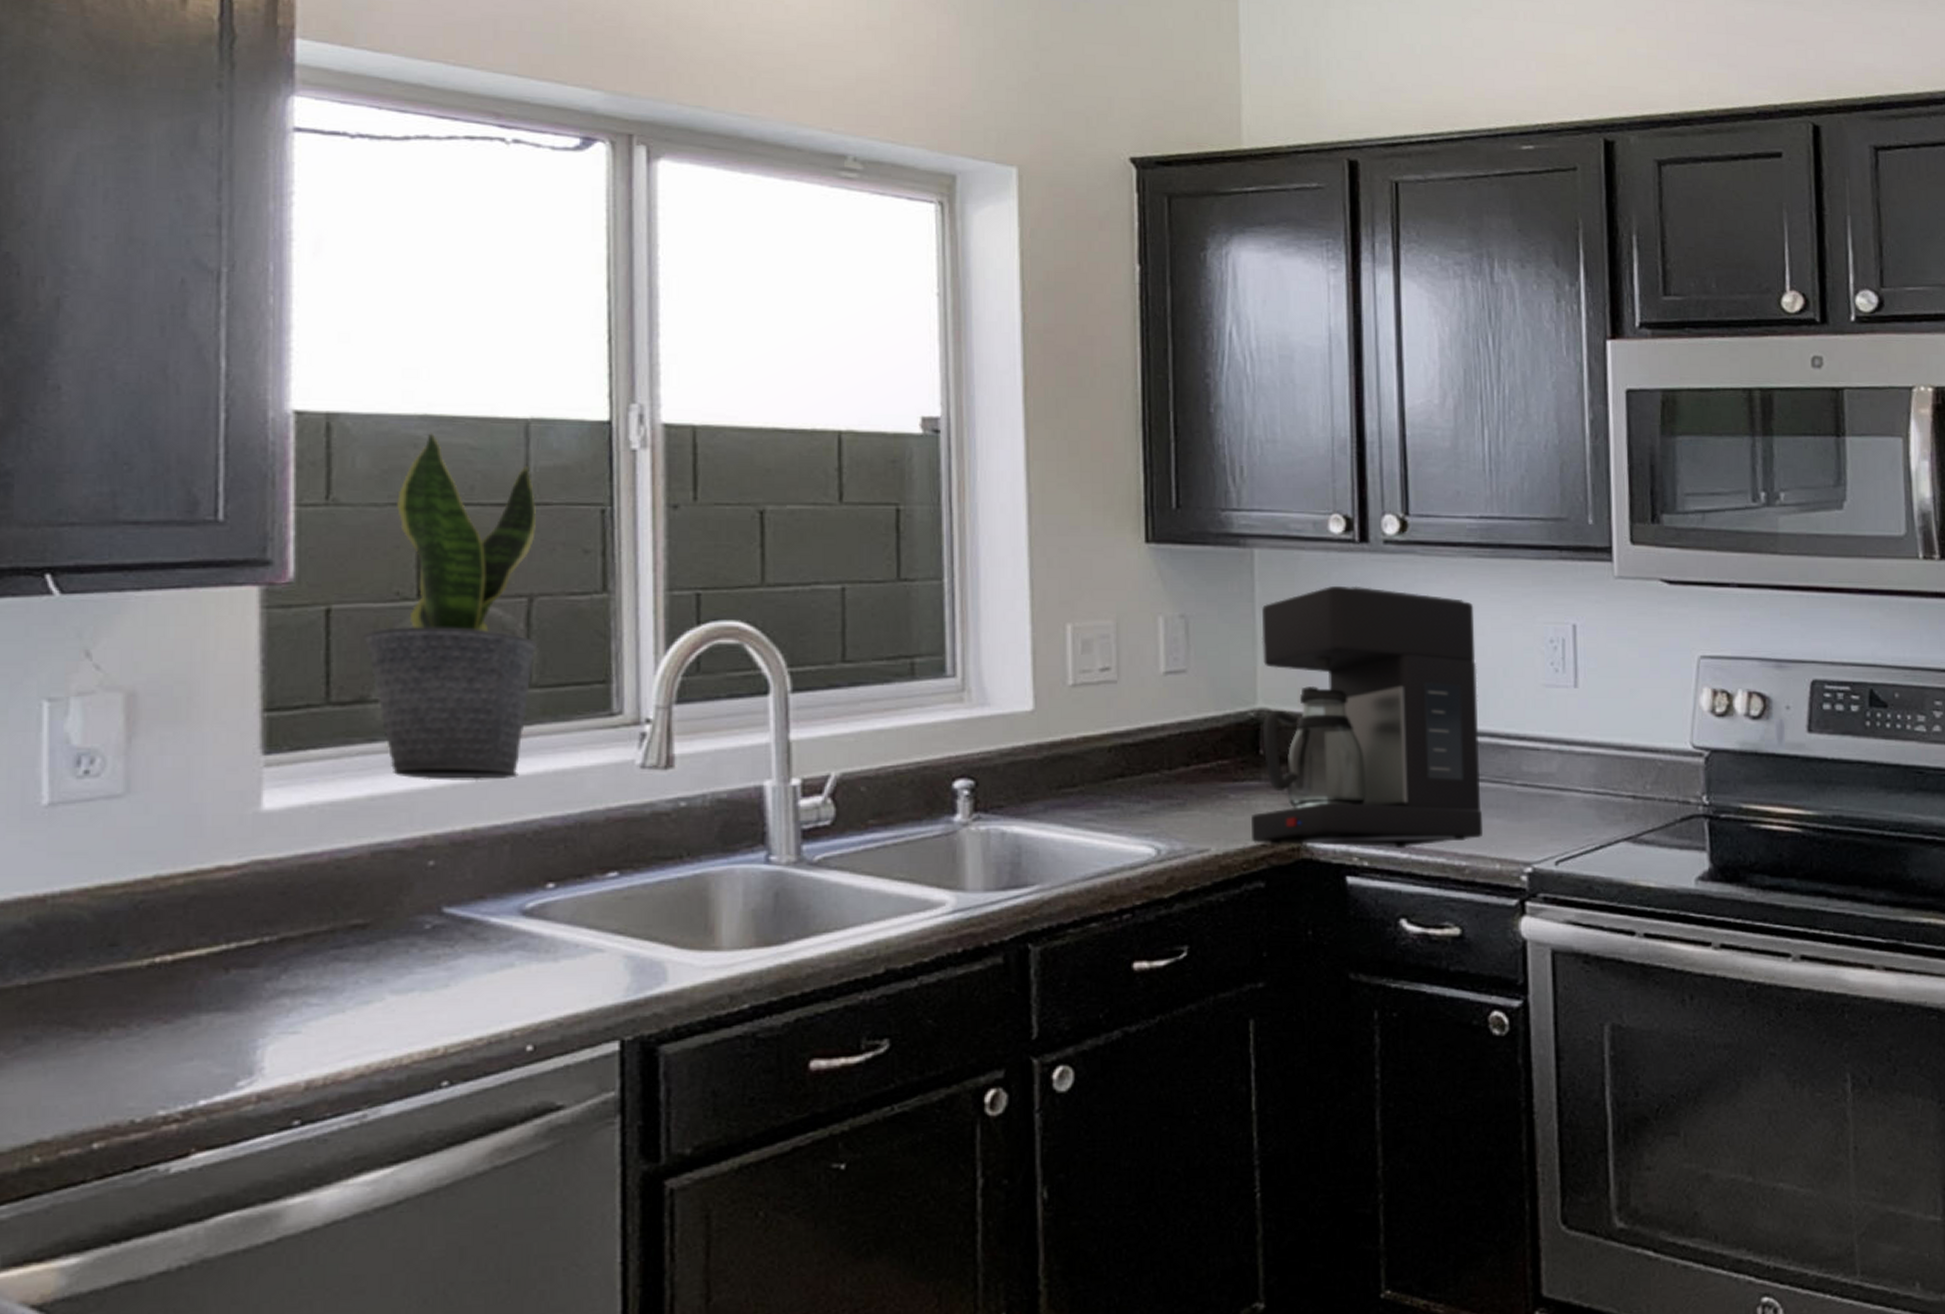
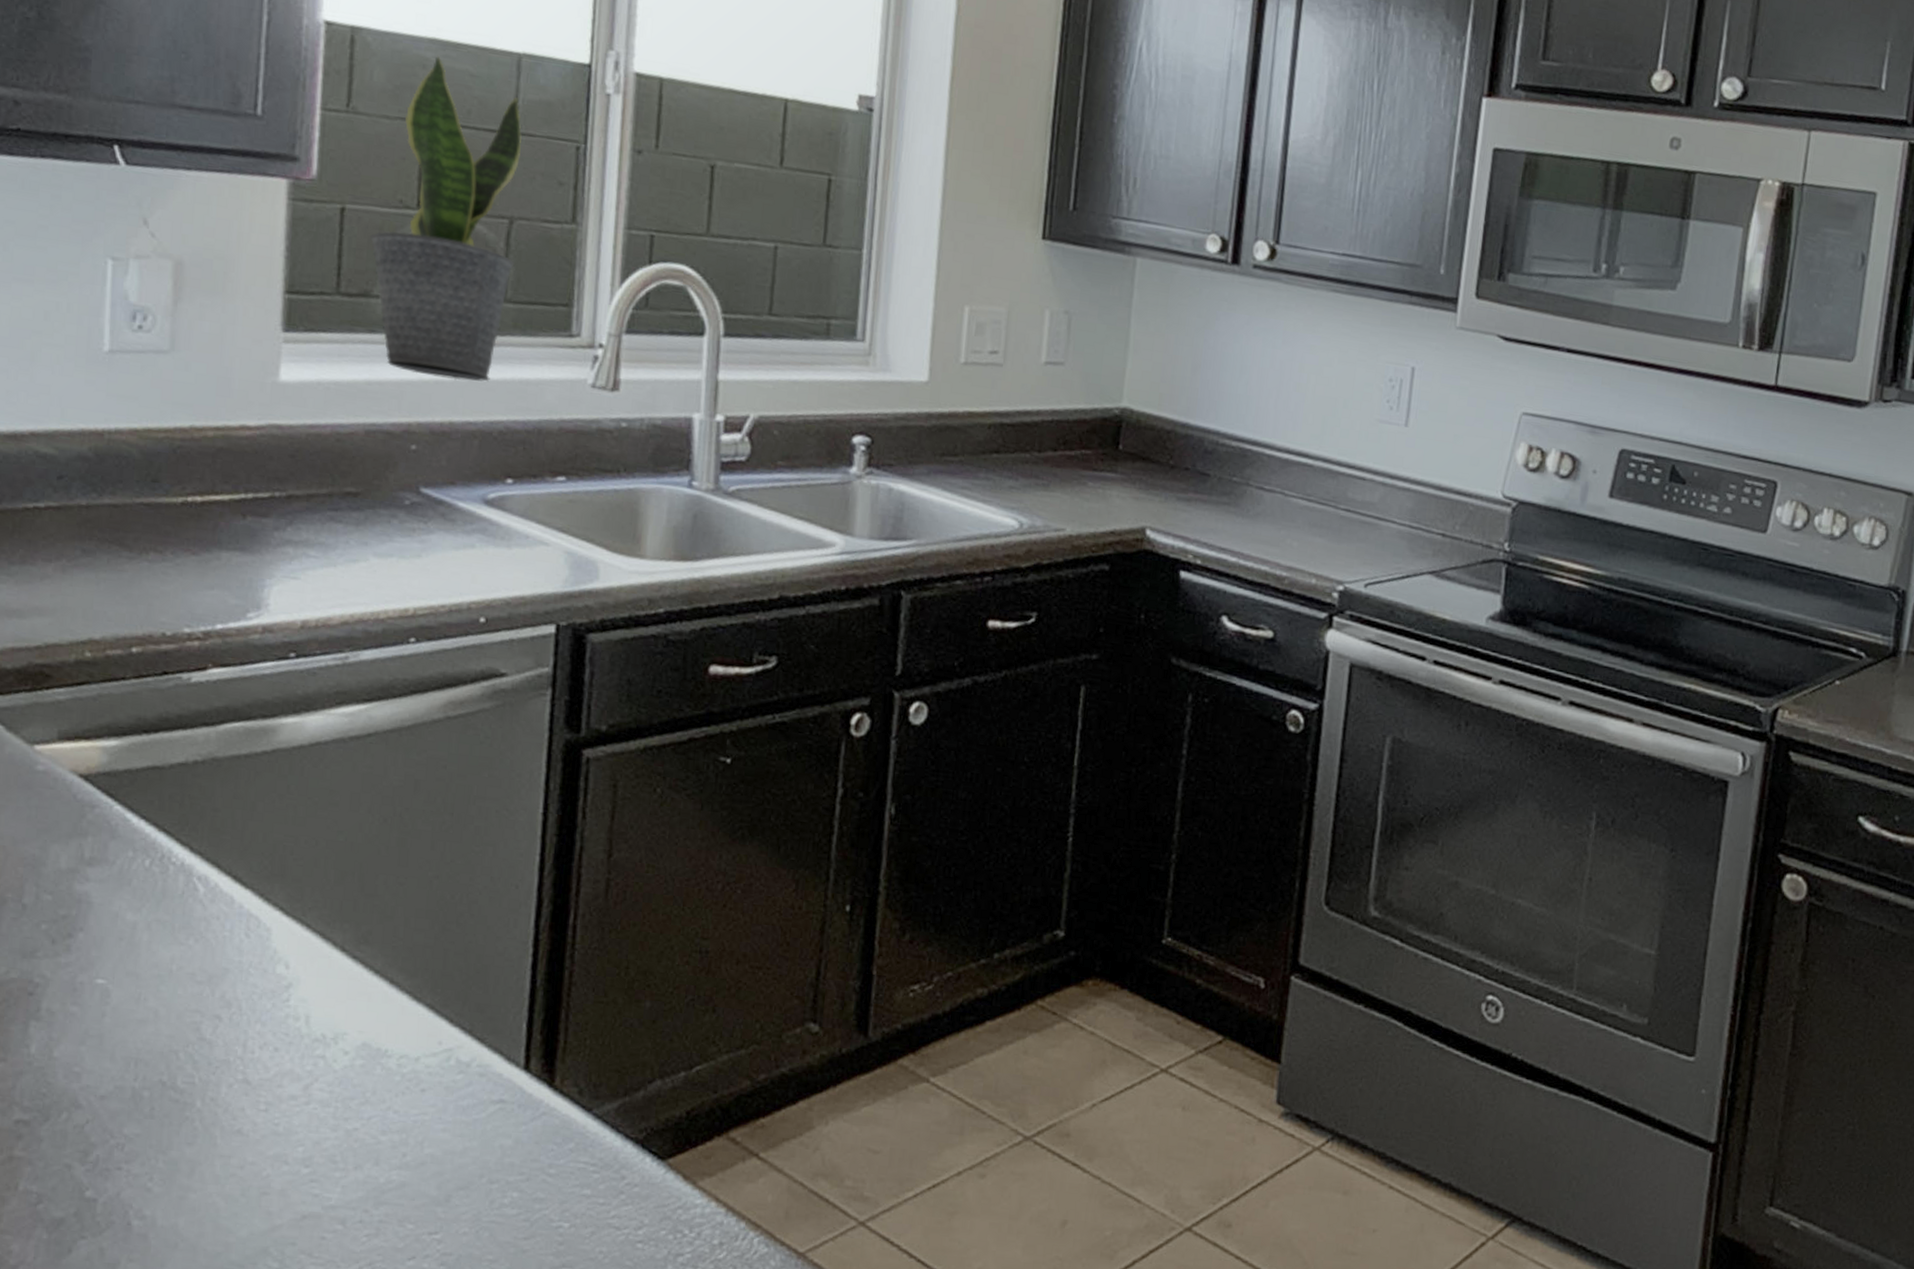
coffee maker: present [1251,585,1484,848] -> none [1103,301,1326,554]

